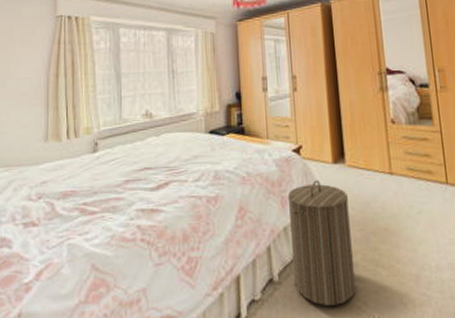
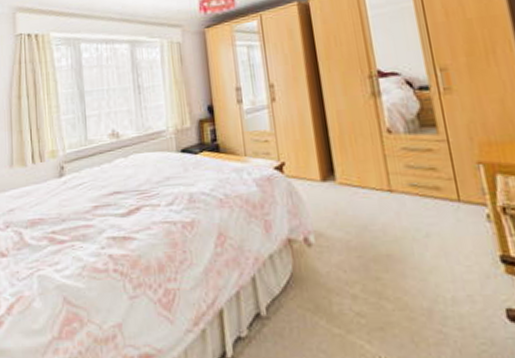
laundry hamper: present [287,180,356,306] -> none [271,201,357,344]

